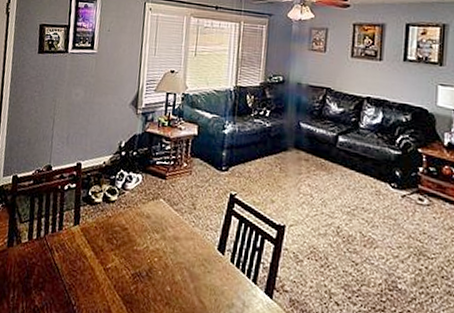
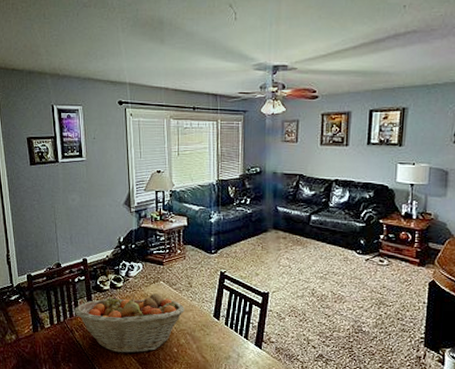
fruit basket: none [57,211,185,288] -> present [74,293,184,354]

